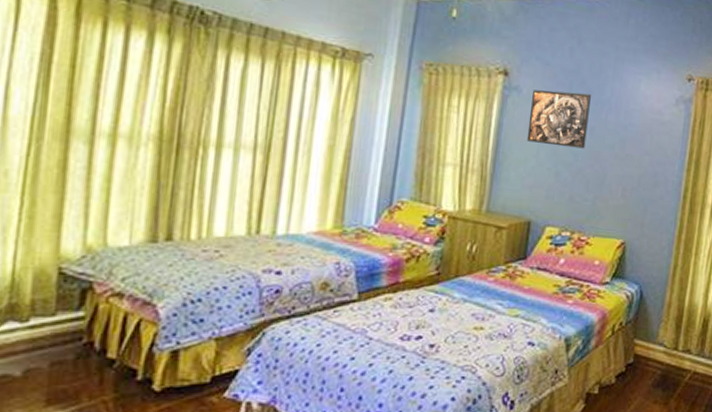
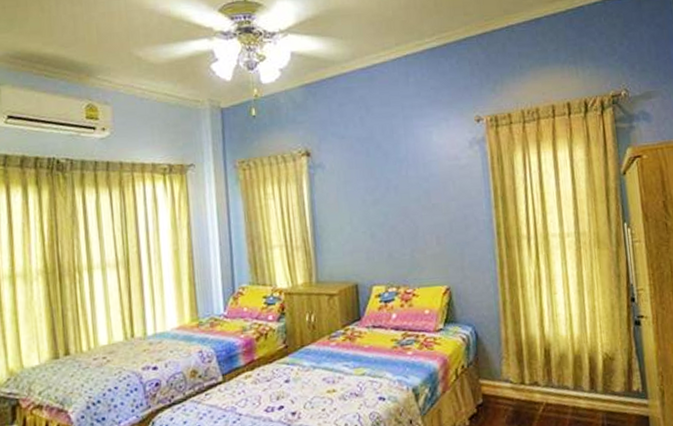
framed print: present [526,90,591,149] -> none [335,156,393,211]

